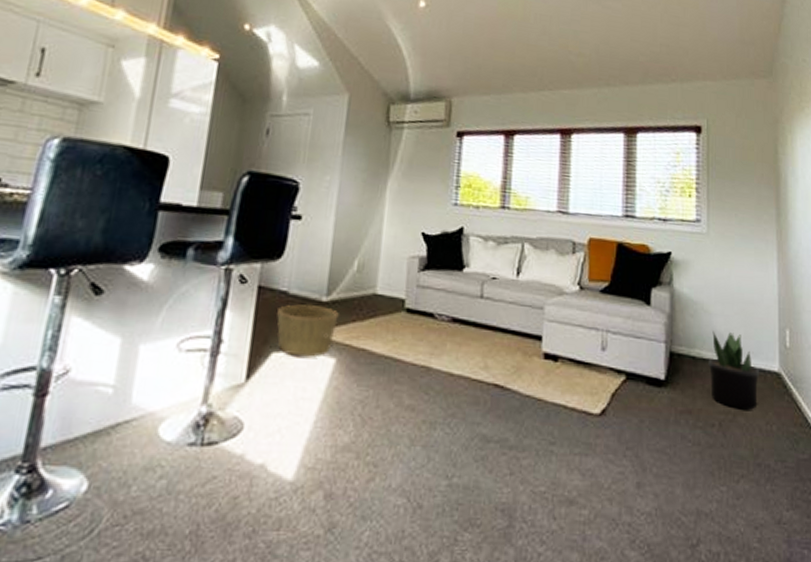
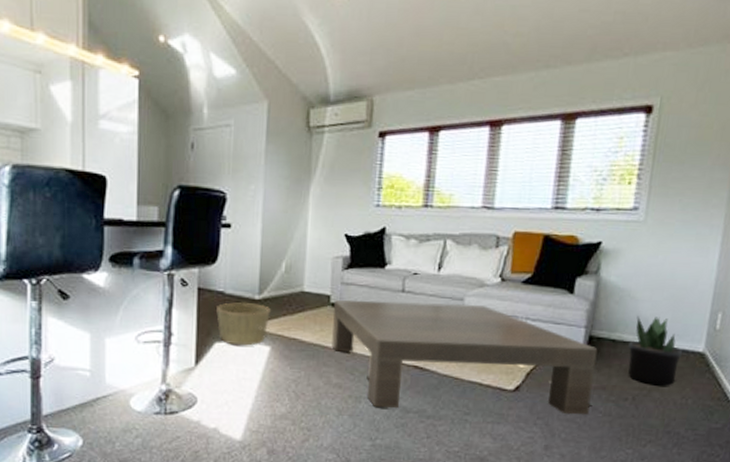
coffee table: none [405,305,679,443] -> present [331,300,598,414]

